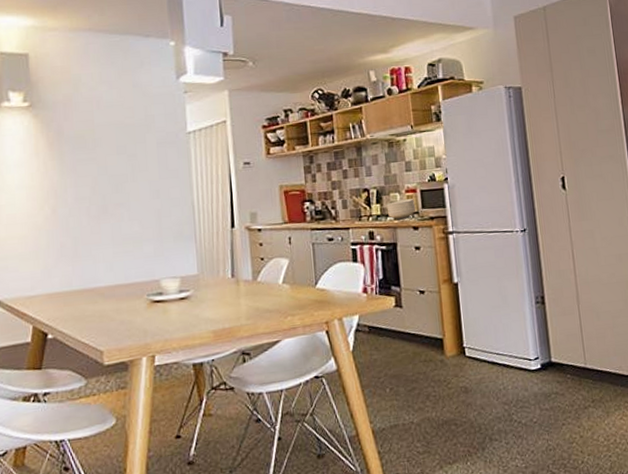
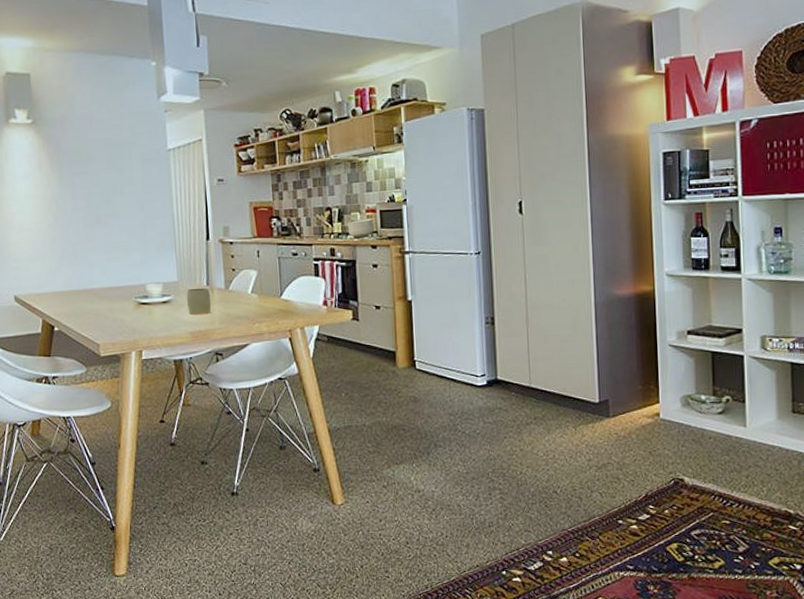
mug: none [208,280,237,312] -> present [186,288,212,315]

